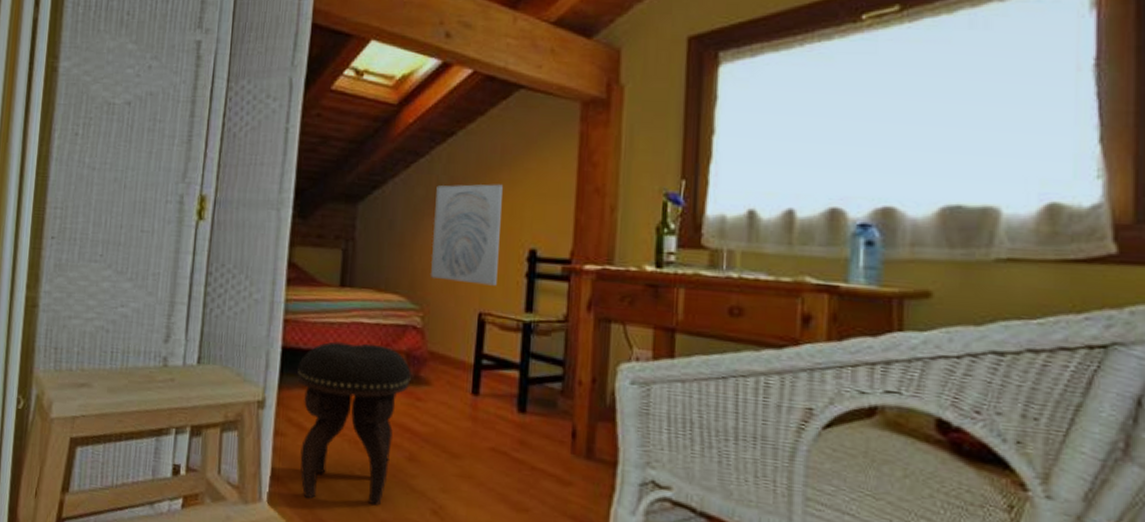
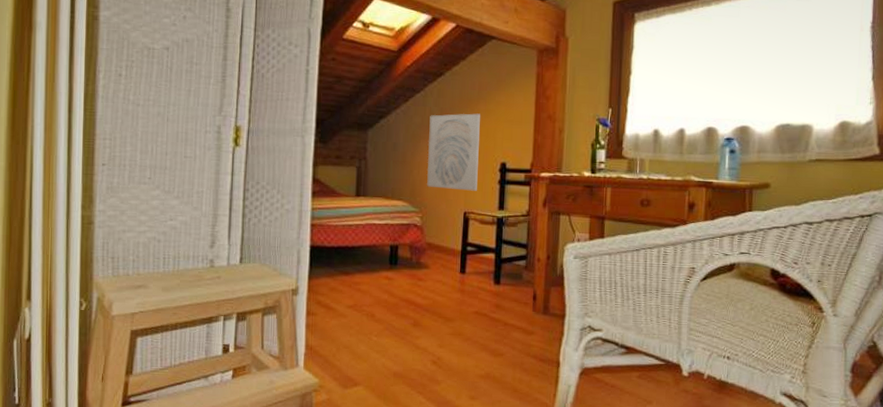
footstool: present [297,341,411,506] -> none [324,239,414,362]

